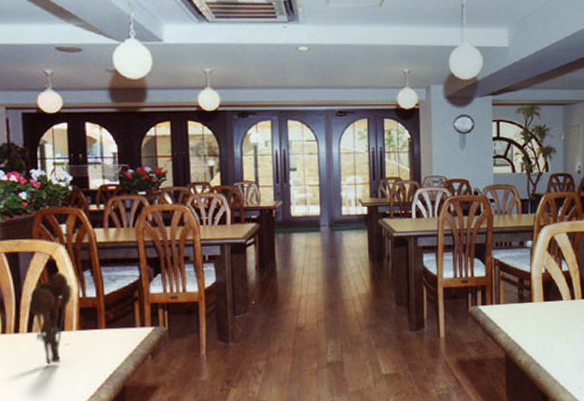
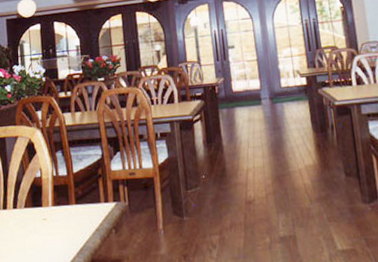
utensil holder: present [28,273,73,366] -> none [14,154,48,239]

